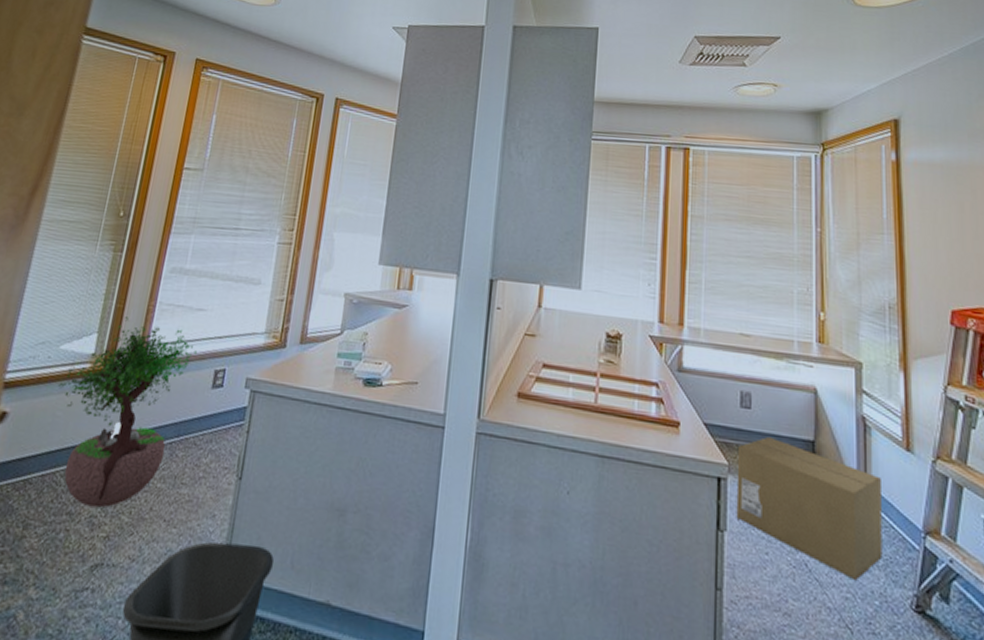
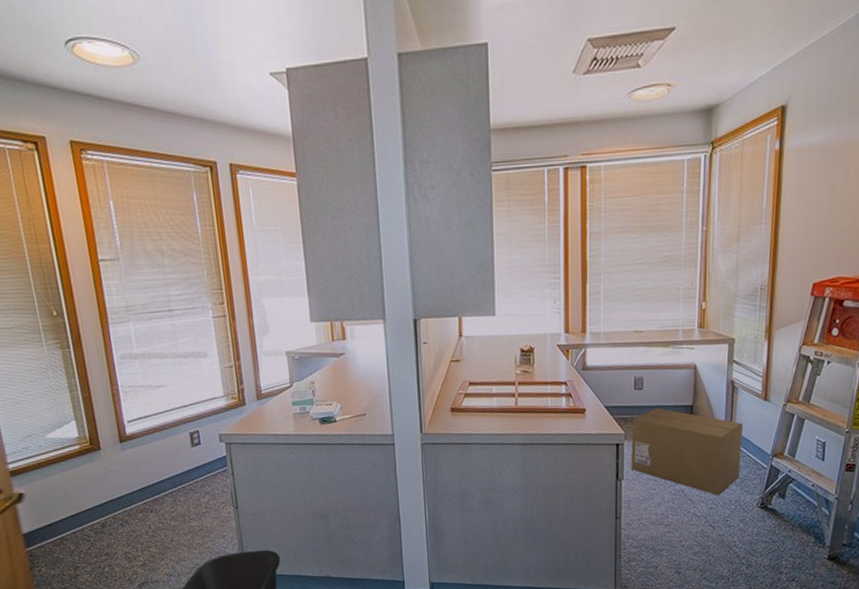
potted tree: present [58,317,197,508] -> none [58,403,169,547]

